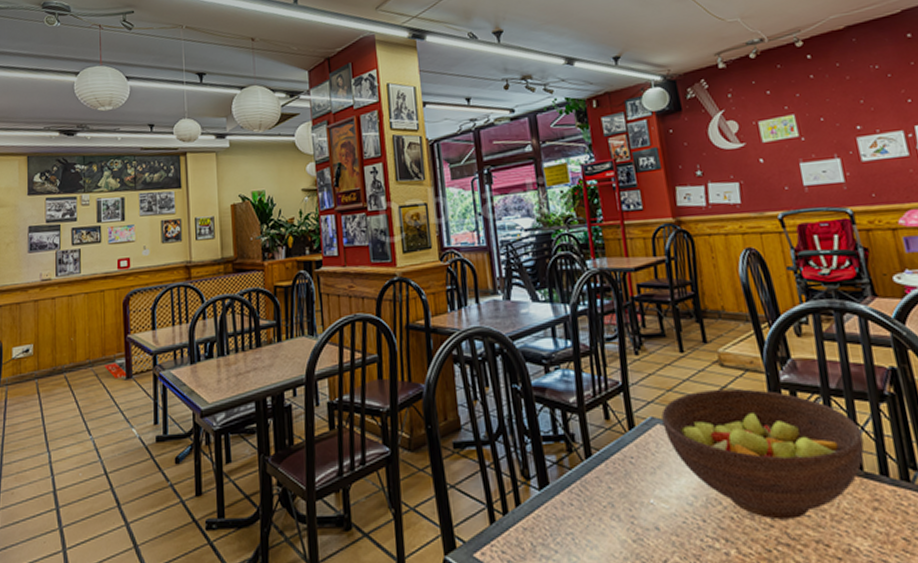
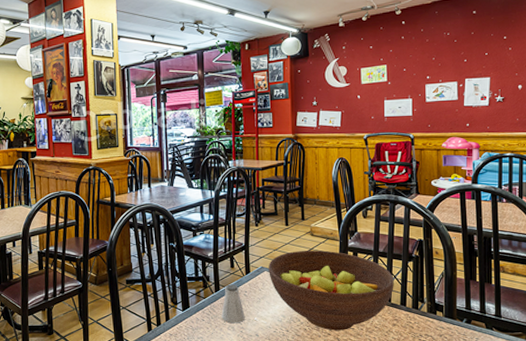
saltshaker: none [598,446,636,510] -> present [221,284,245,324]

